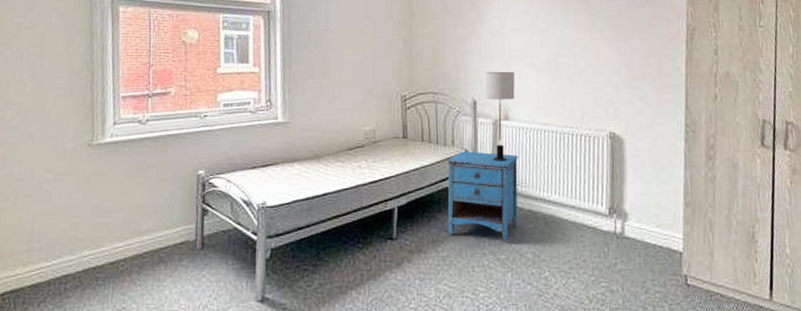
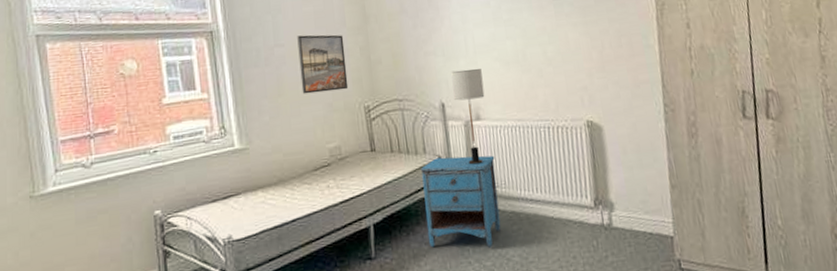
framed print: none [345,23,389,78] -> present [297,34,349,94]

